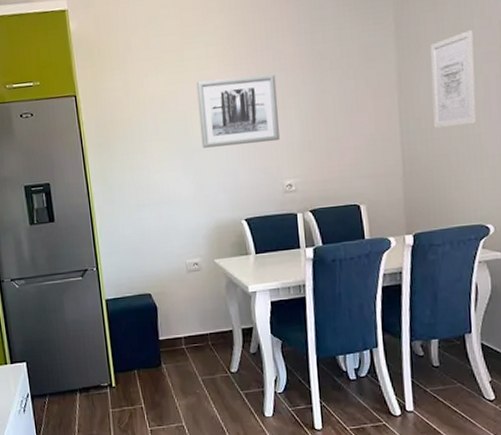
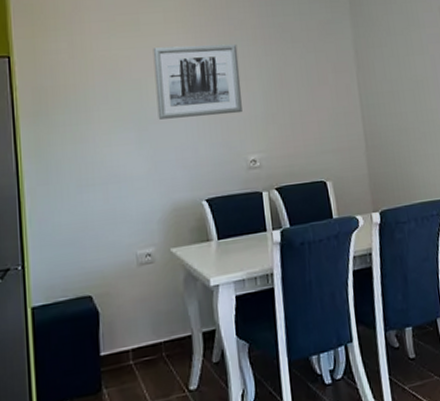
wall art: present [430,30,476,128] -> none [382,13,427,103]

